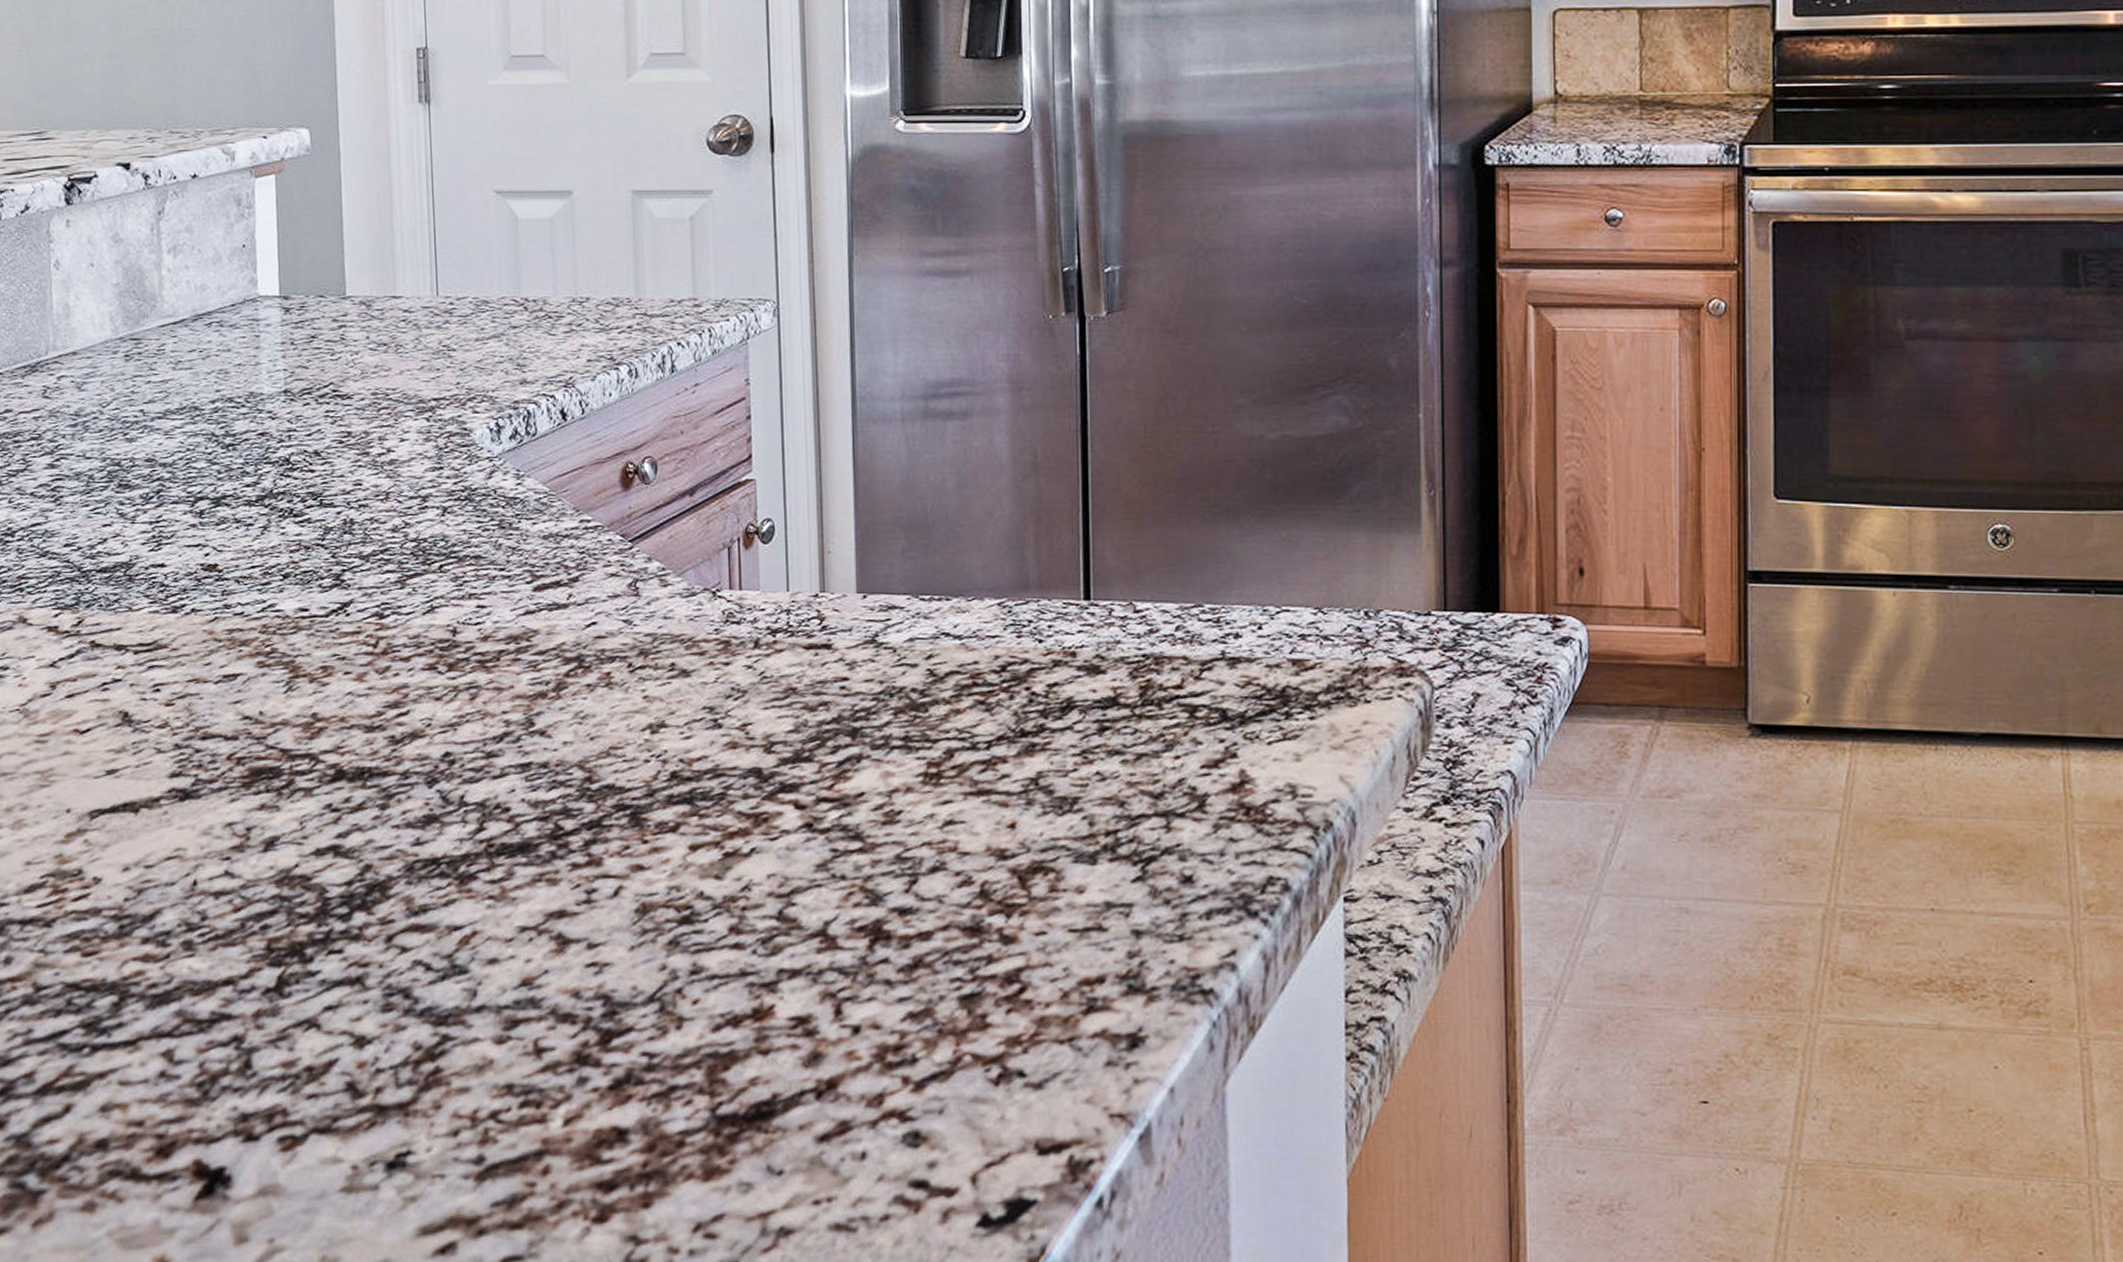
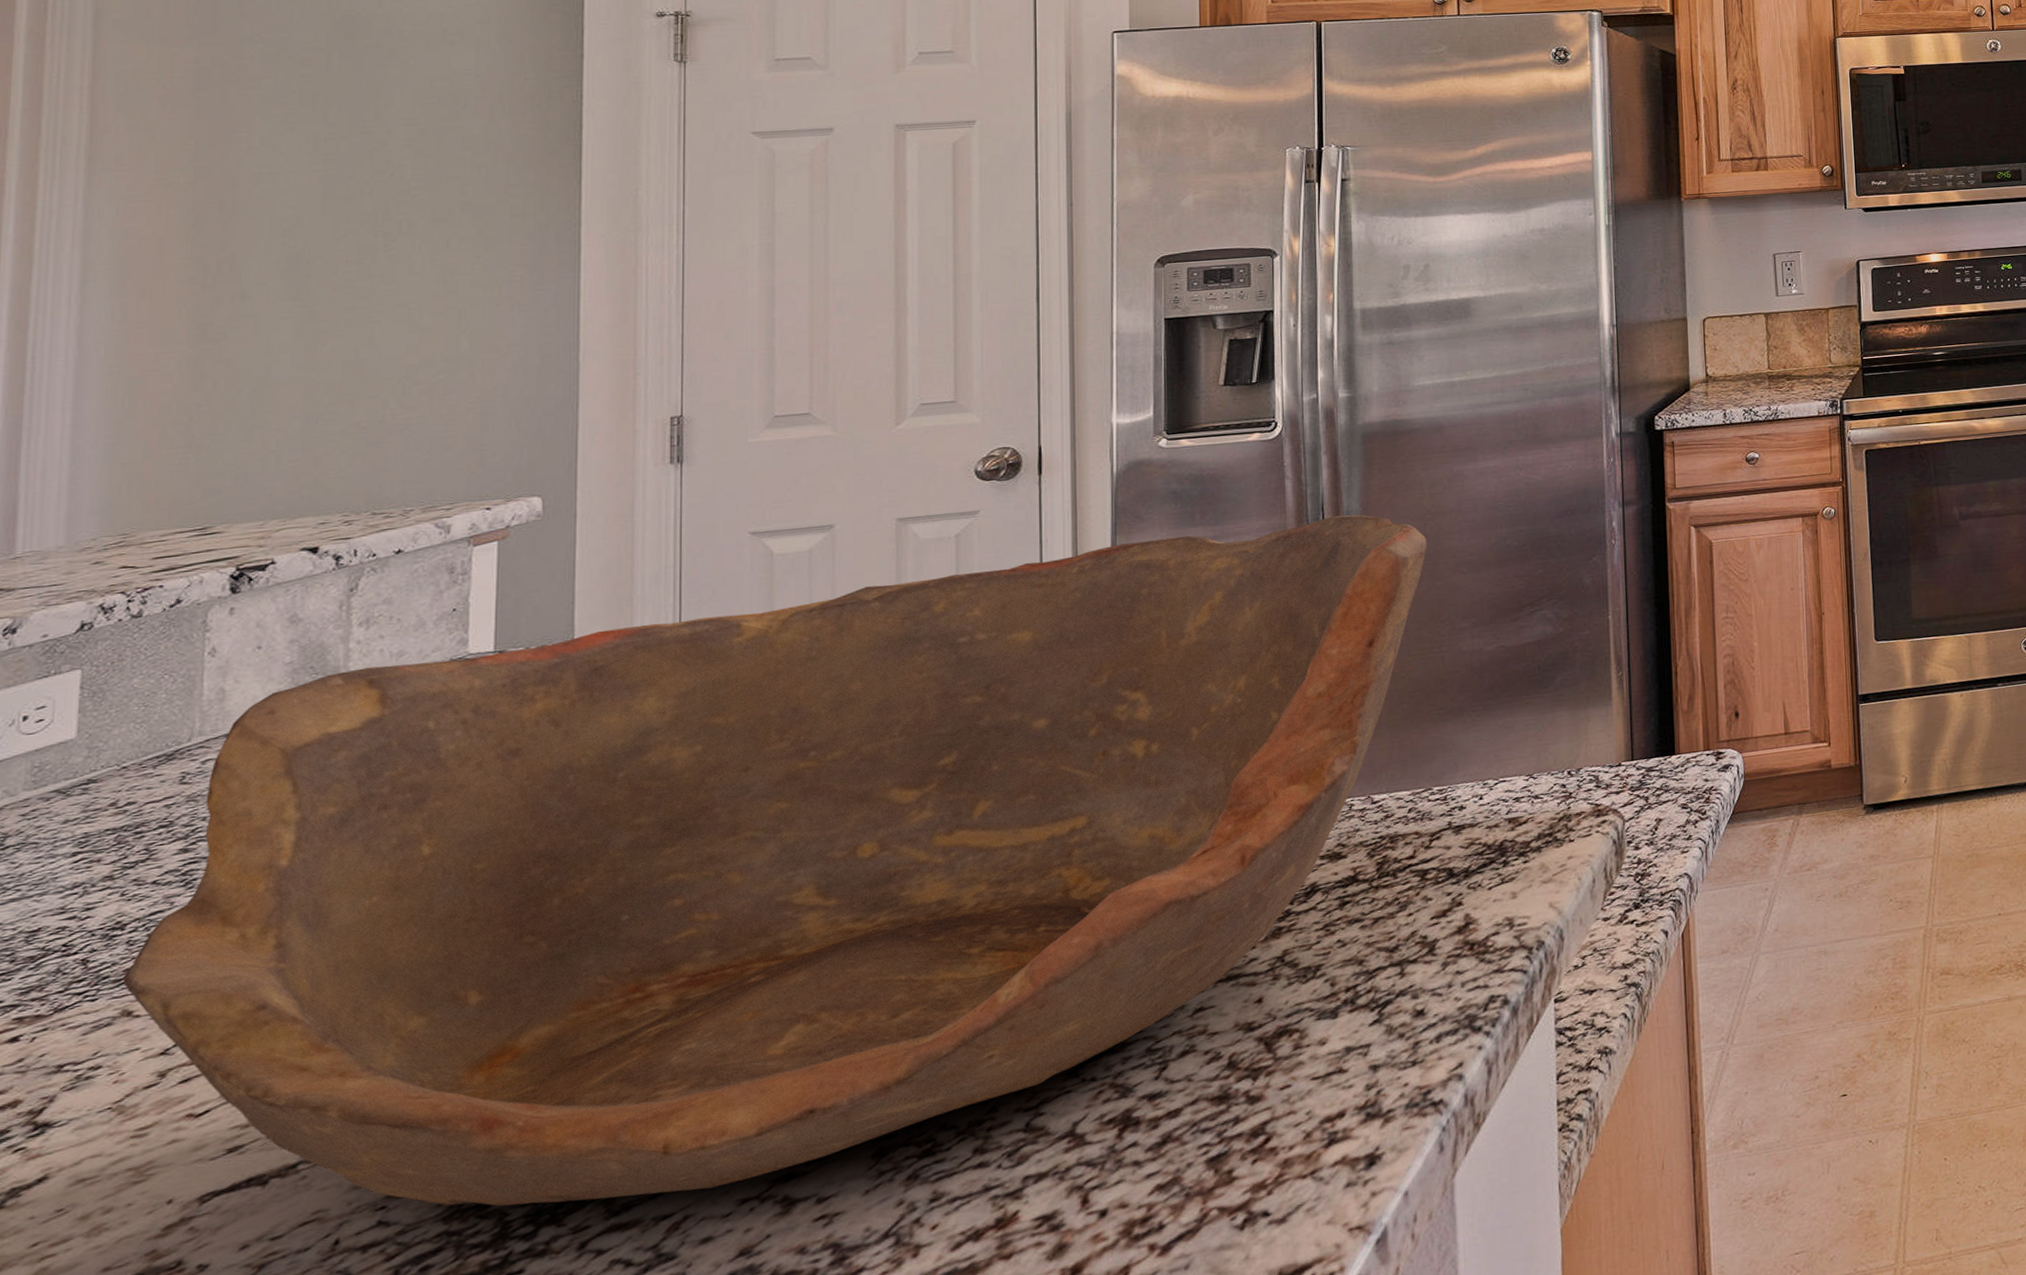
bowl: none [17,240,1199,909] -> present [122,514,1428,1207]

